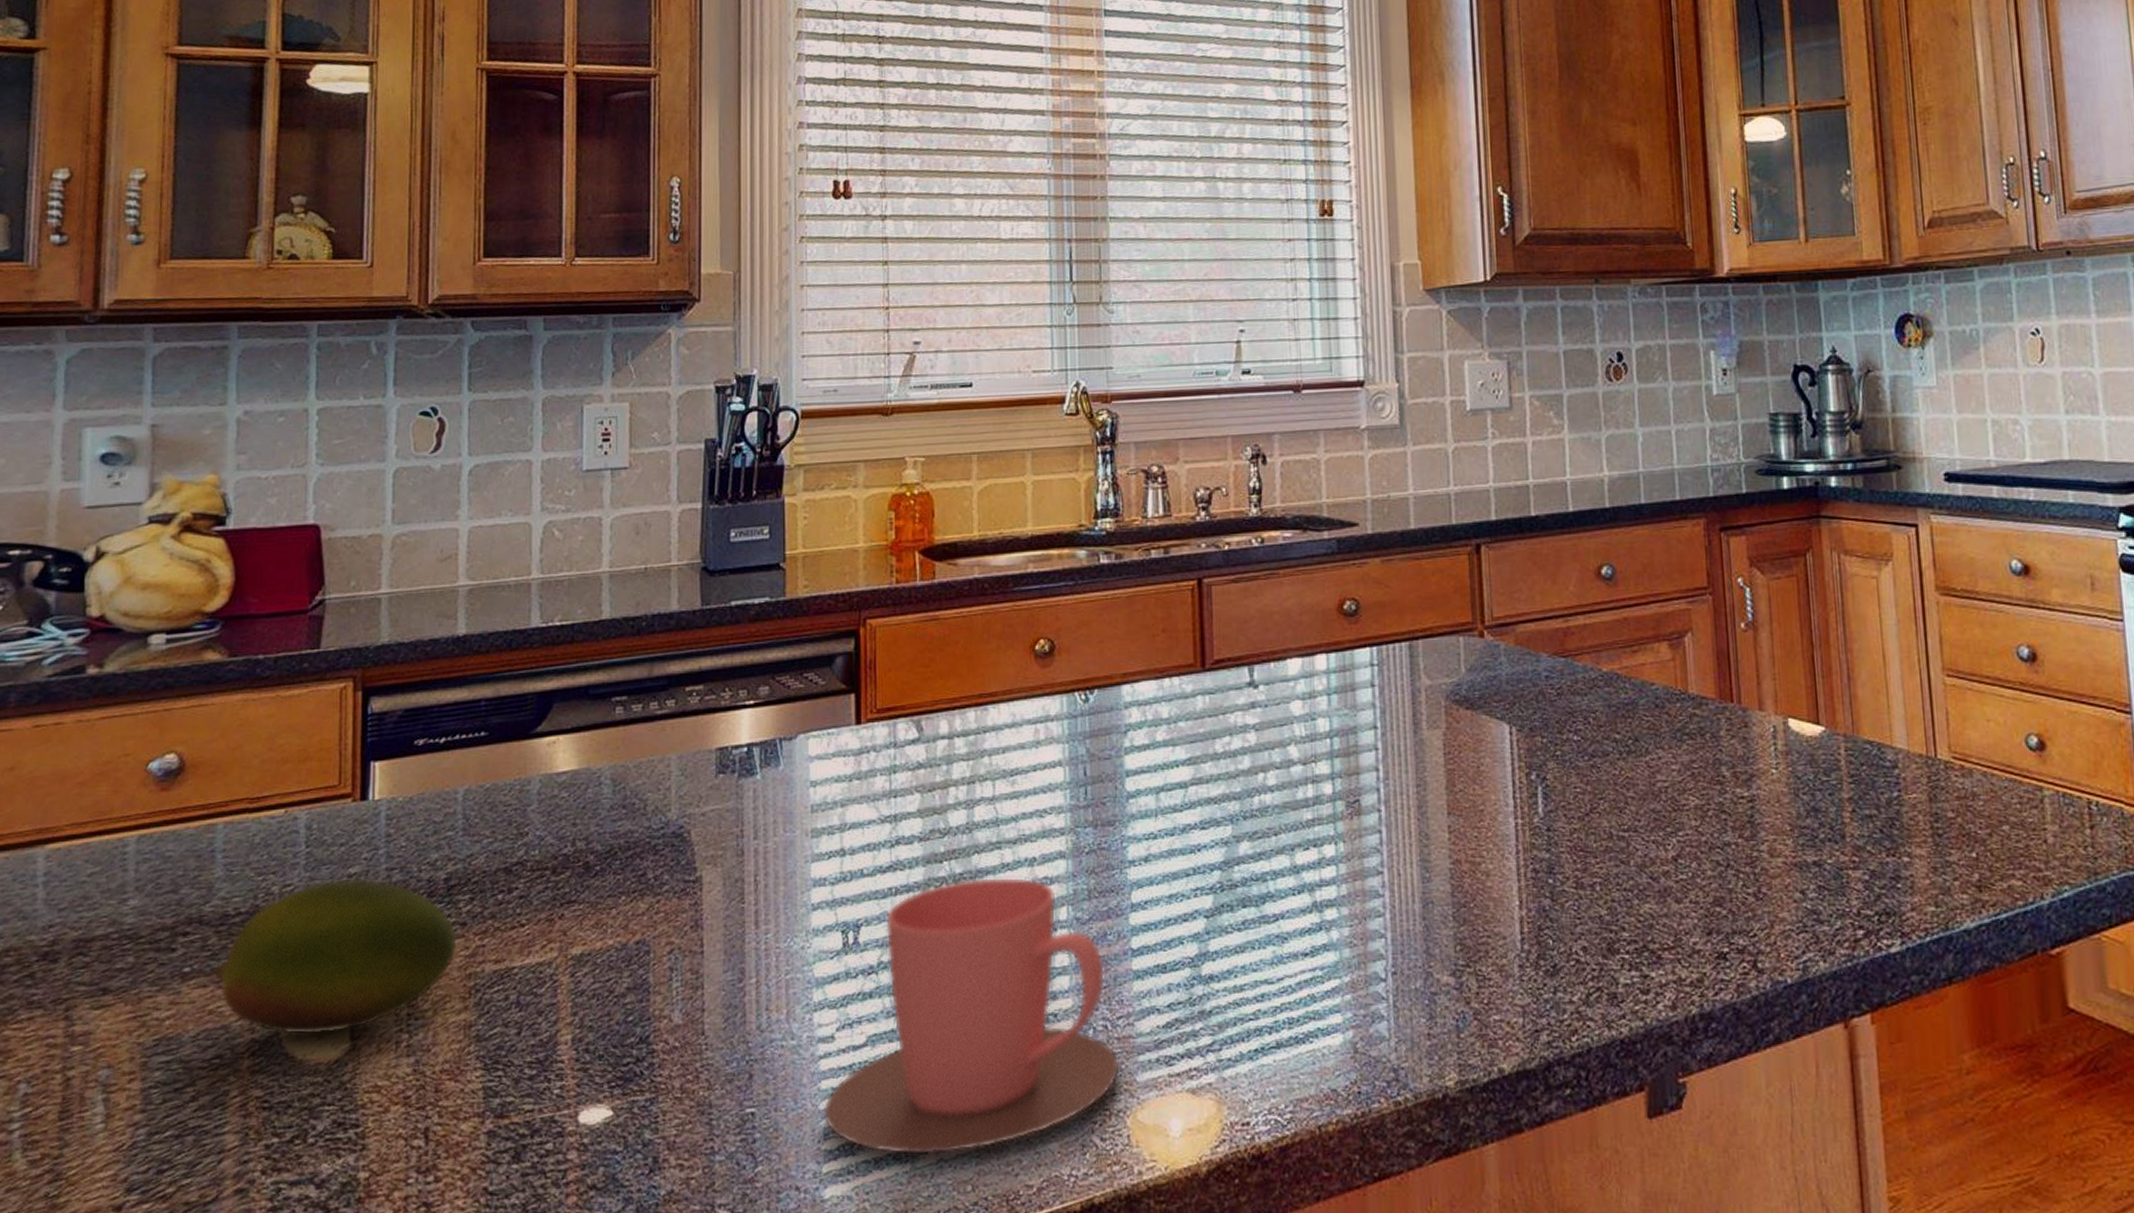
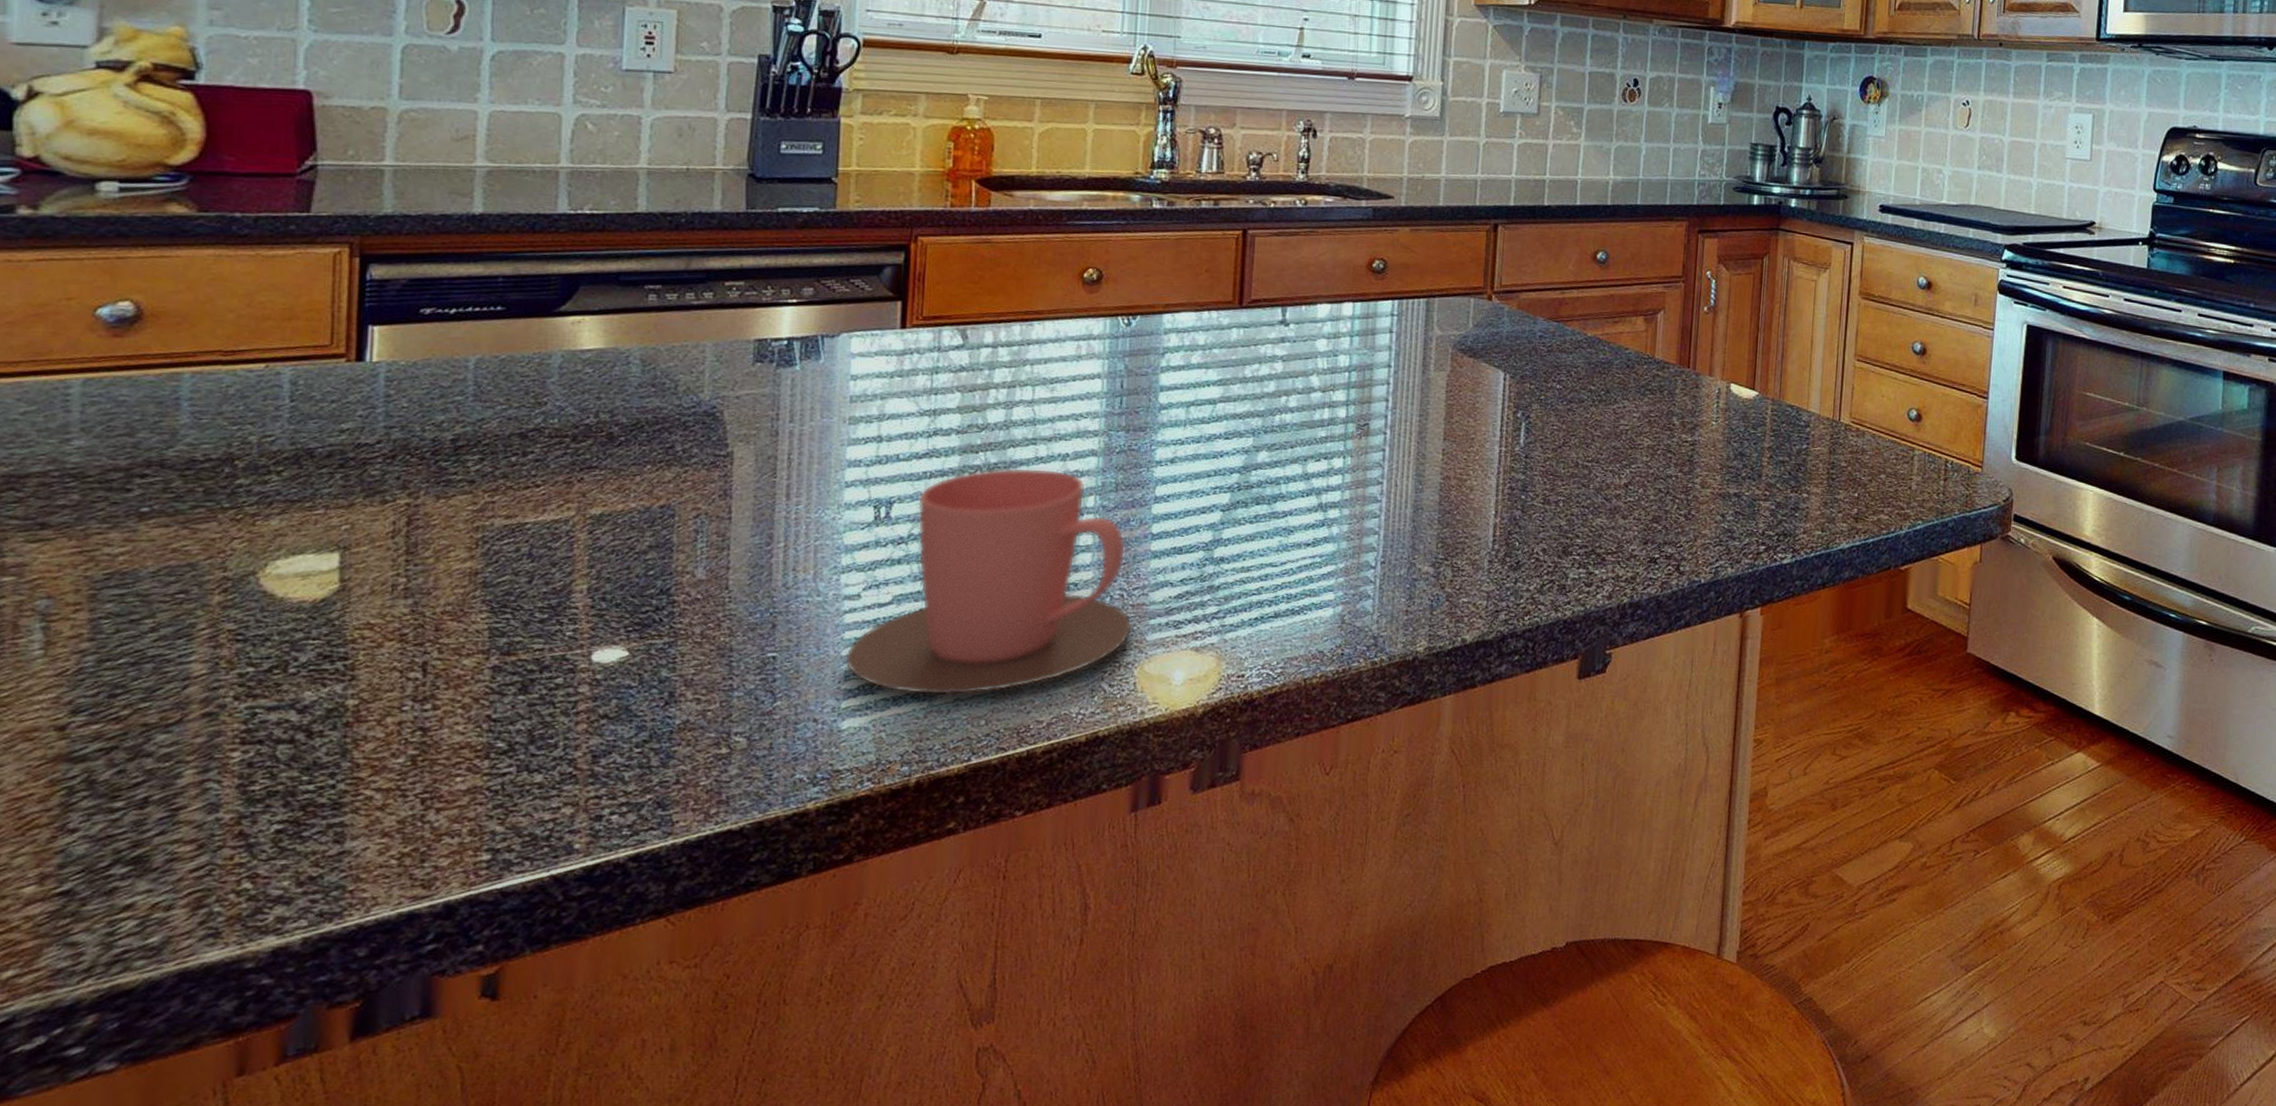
fruit: present [213,877,458,1036] -> none [177,432,465,576]

